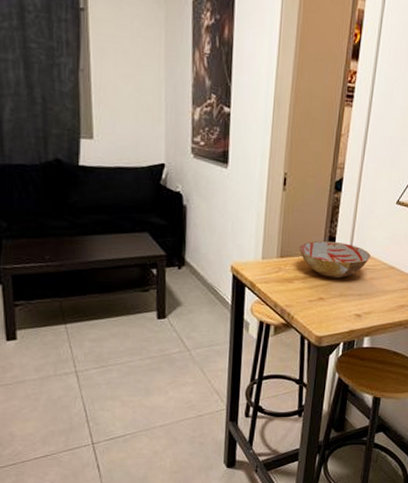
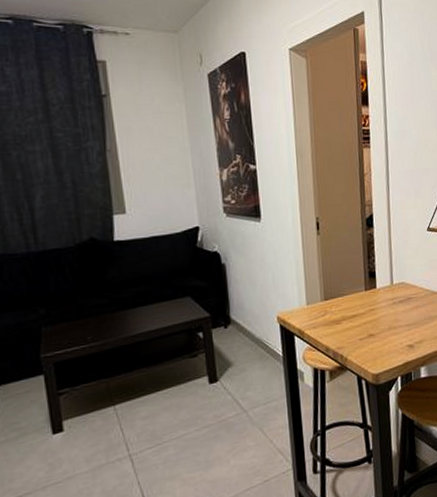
bowl: present [299,240,370,279] -> none [341,276,412,313]

